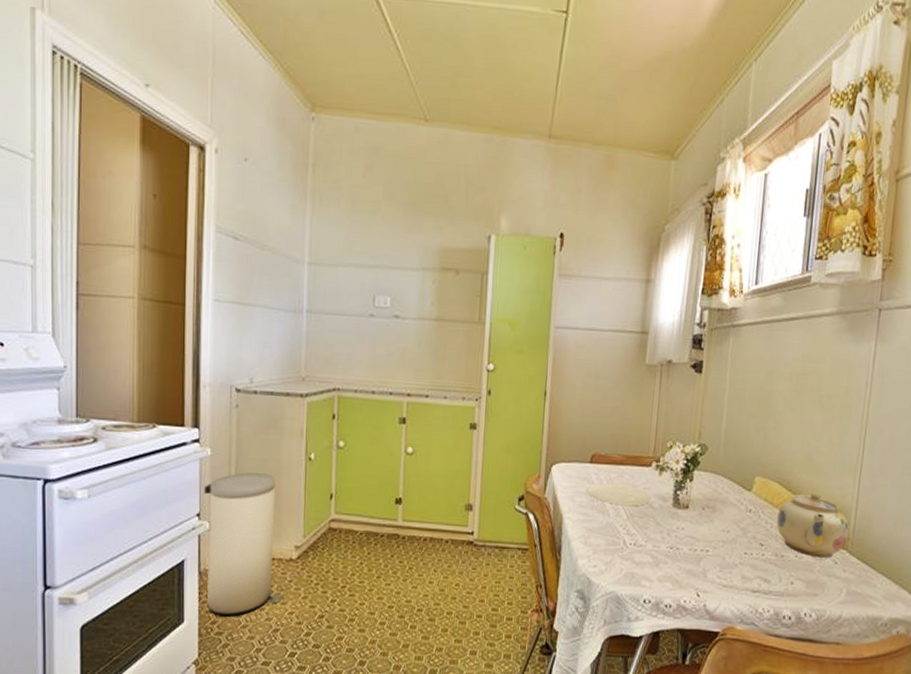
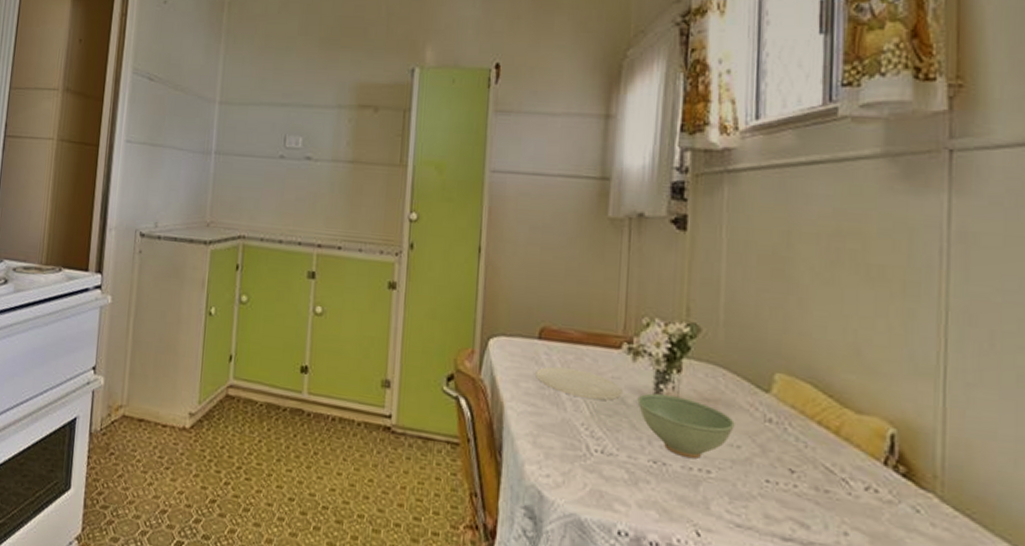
pedal bin: present [203,472,283,617] -> none [95,324,174,490]
bowl: none [661,498,727,543] -> present [637,393,735,459]
teapot: present [776,493,850,558] -> none [813,402,936,503]

